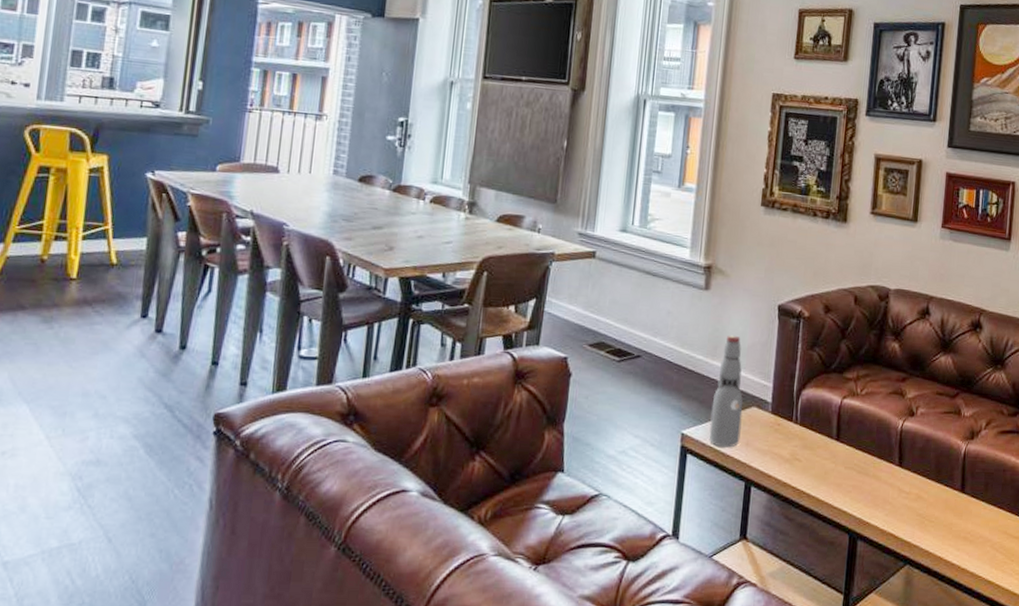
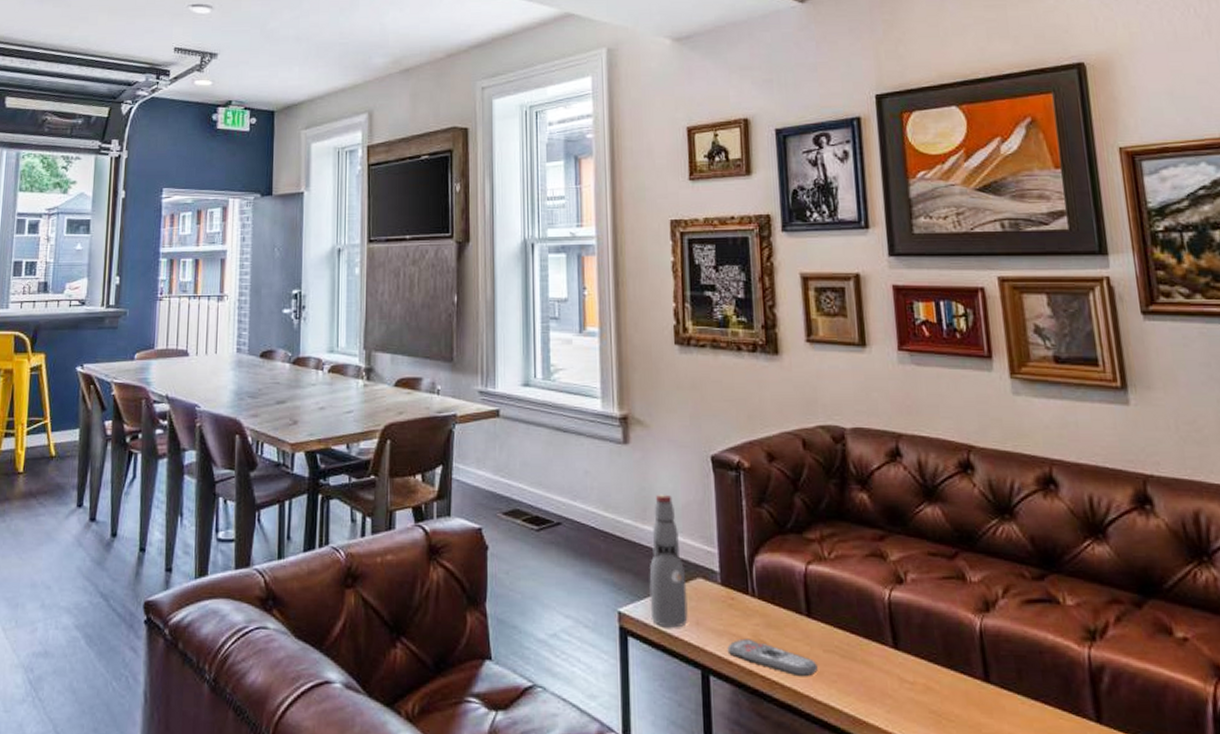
remote control: none [768,457,839,488] -> present [727,638,818,677]

